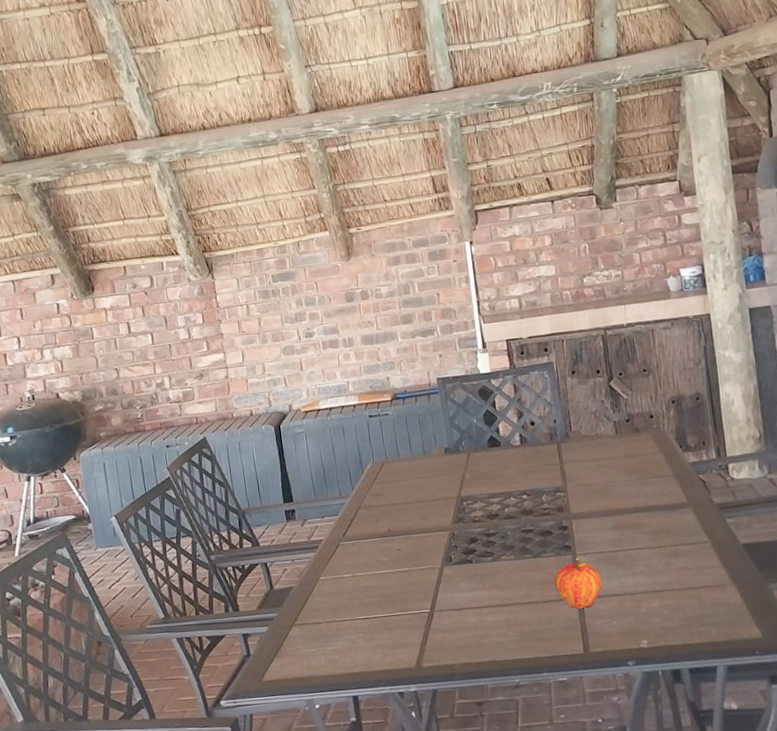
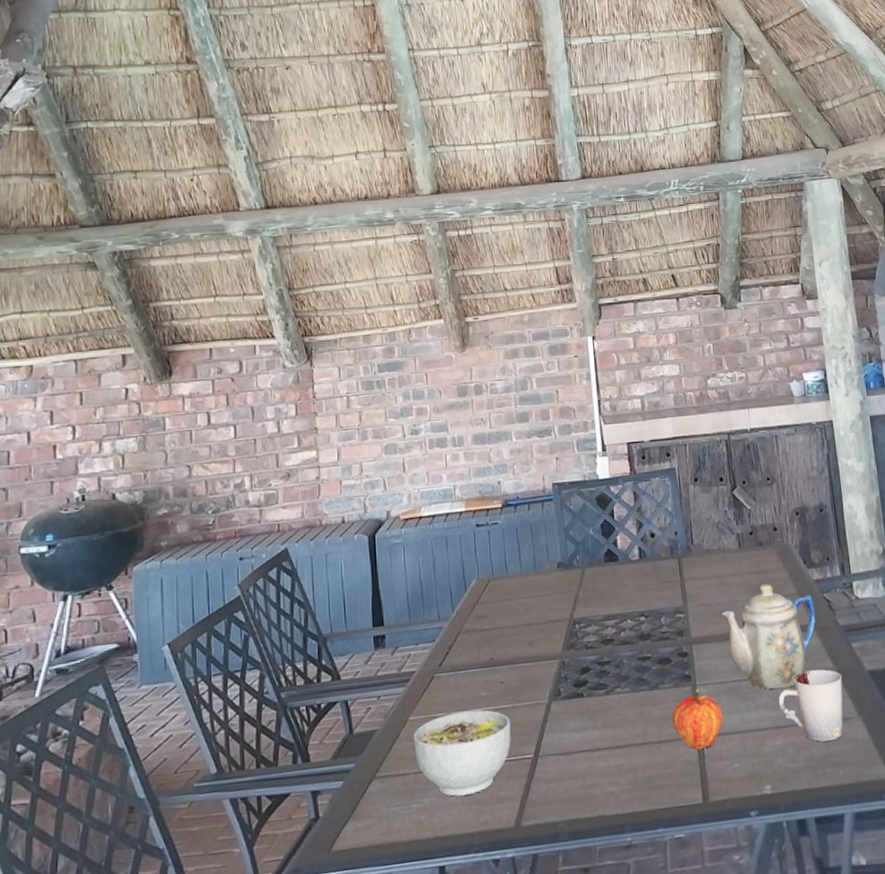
bowl: none [324,572,410,642] -> present [413,710,511,797]
teapot: none [599,466,691,559] -> present [721,584,816,689]
cup: none [654,542,717,605] -> present [778,669,844,742]

